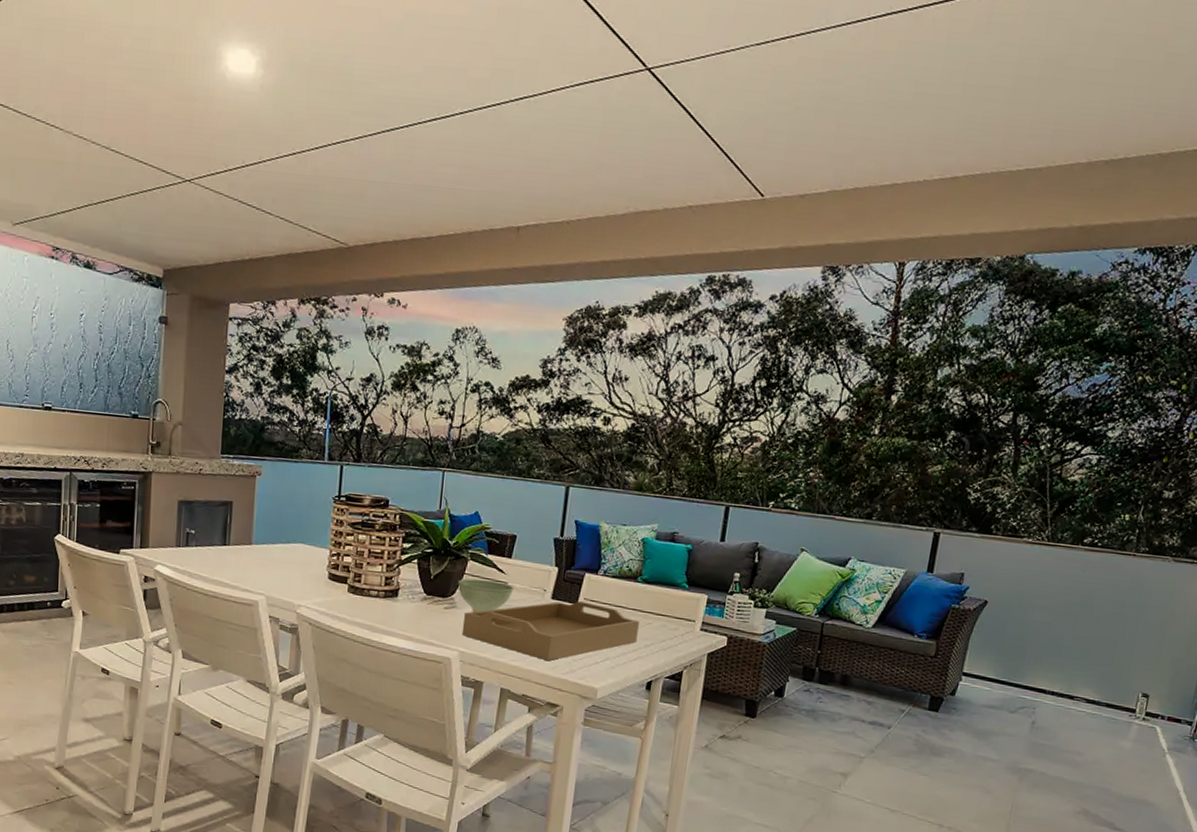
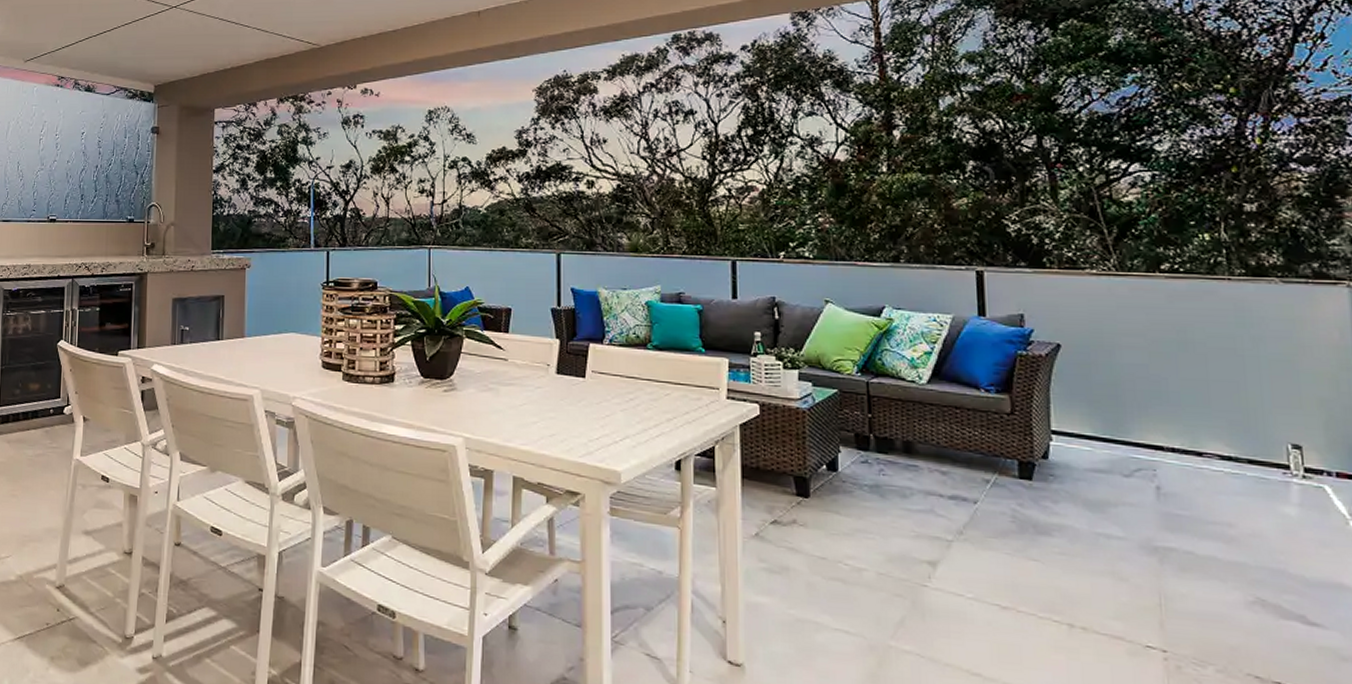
bowl: present [457,578,515,613] -> none [455,358,516,394]
serving tray: present [461,601,639,661] -> none [464,375,657,443]

